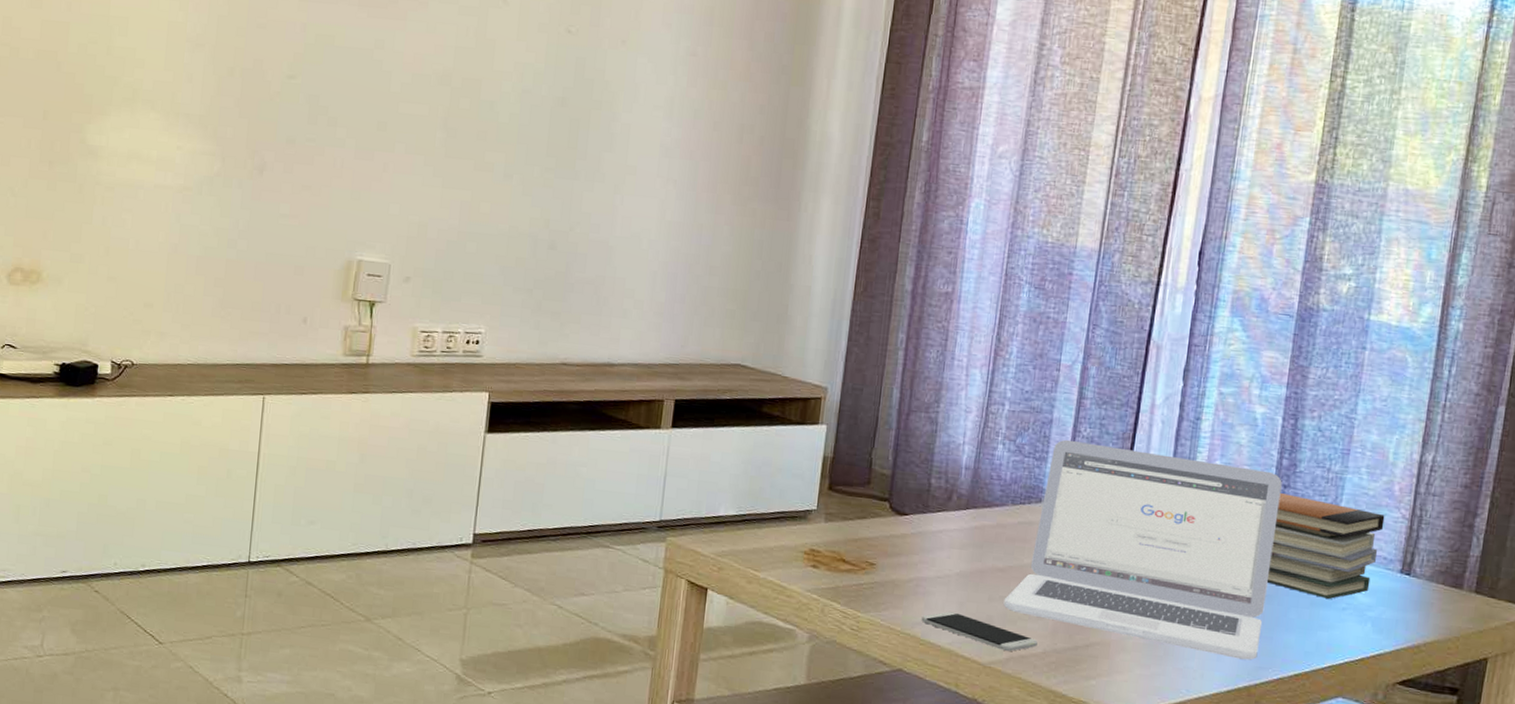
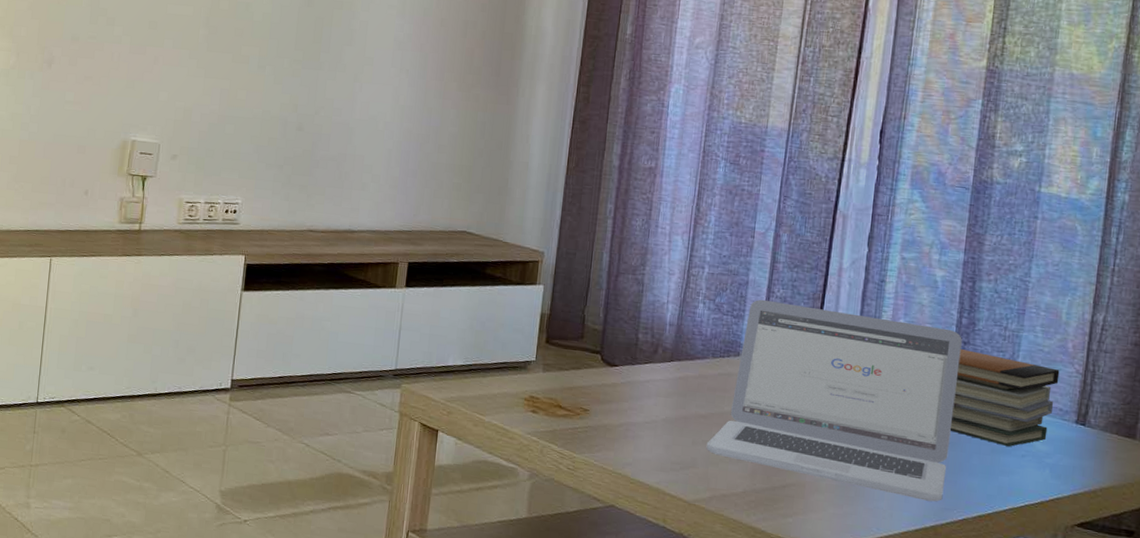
smartphone: present [921,611,1038,652] -> none [631,453,738,491]

